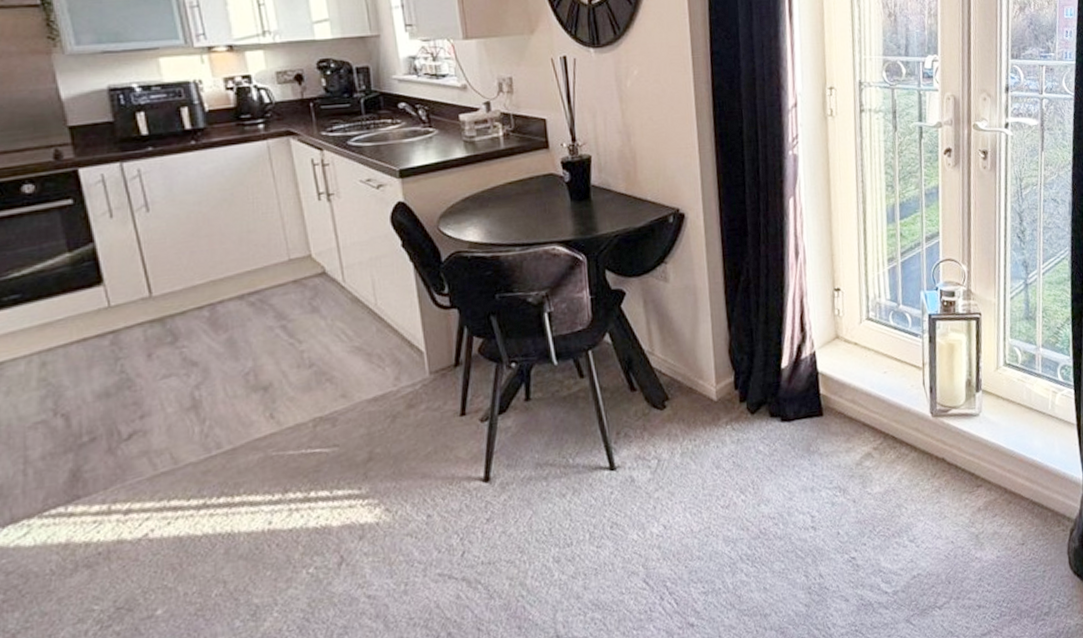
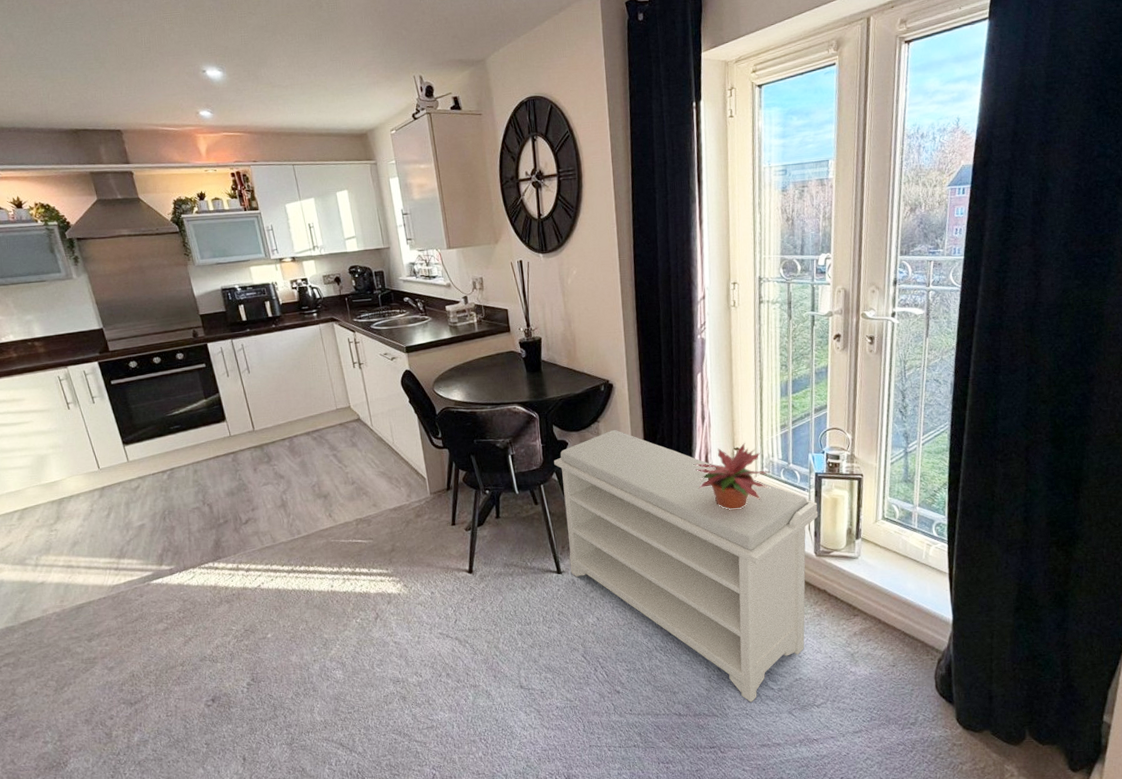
bench: none [606,272,934,615] -> present [554,429,819,703]
potted plant: none [787,282,881,367] -> present [694,443,773,510]

